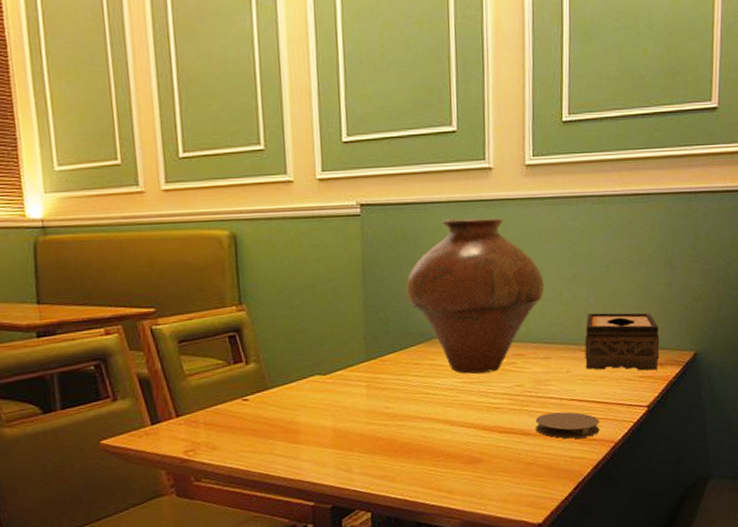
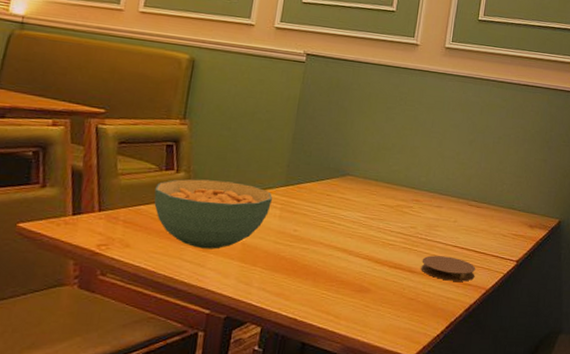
cereal bowl: none [228,365,355,441] -> present [154,179,272,249]
vase: present [405,218,545,374] -> none [330,78,447,212]
tissue box: present [585,312,660,371] -> none [470,175,533,231]

